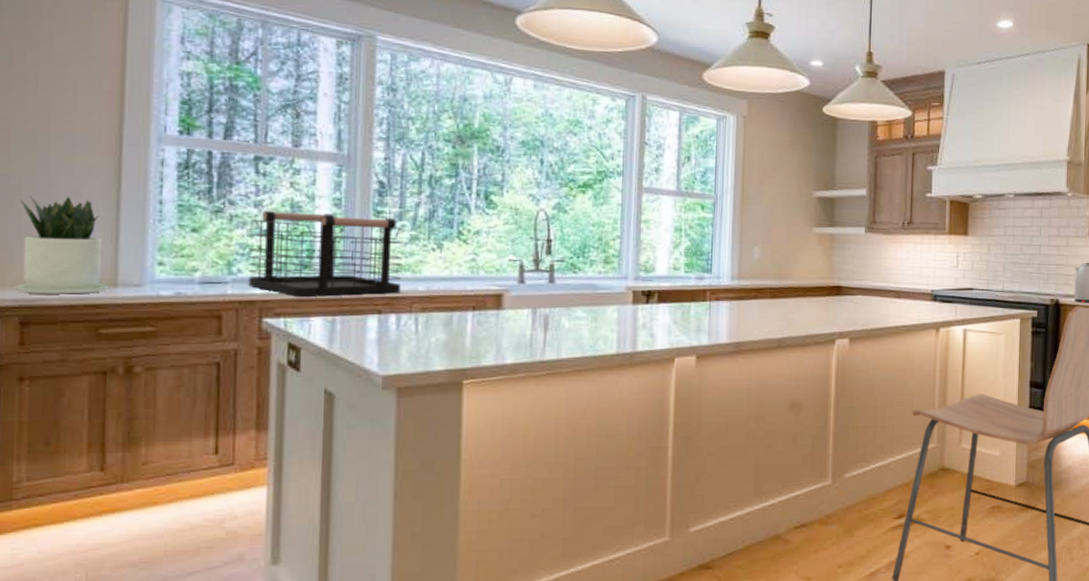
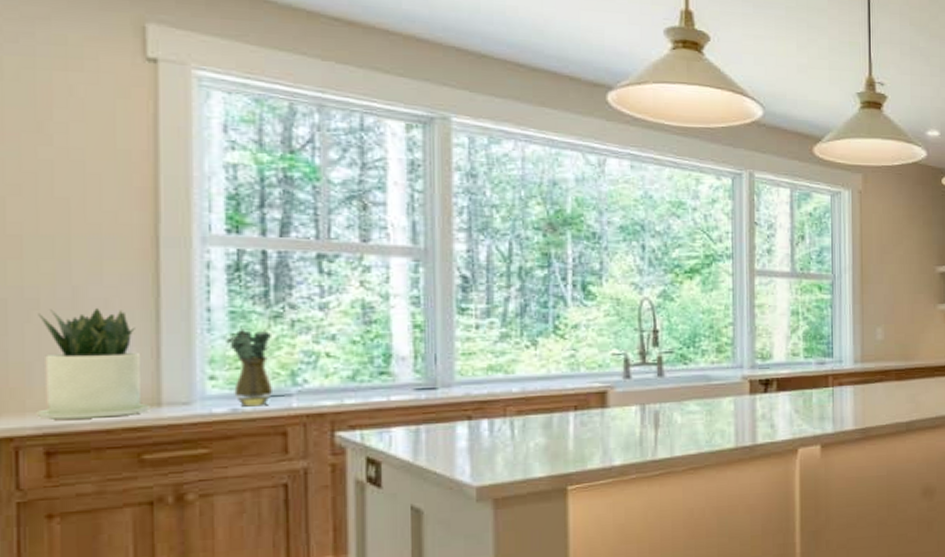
vase: none [174,218,214,291] -> present [226,326,273,407]
dish rack: present [248,210,403,297] -> none [315,313,493,406]

